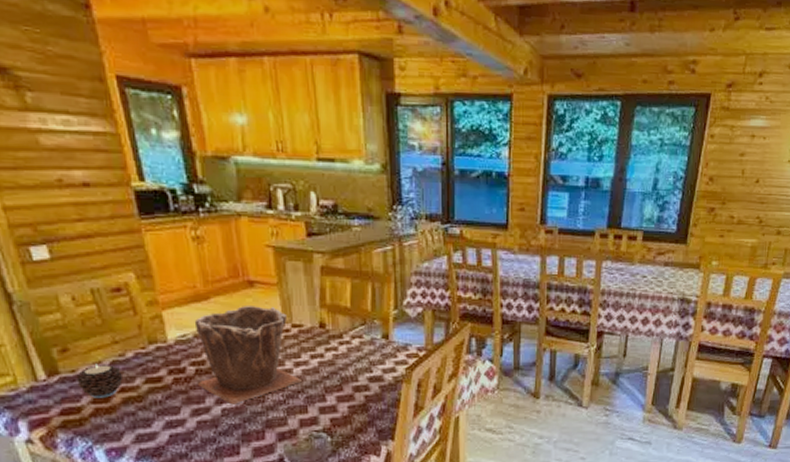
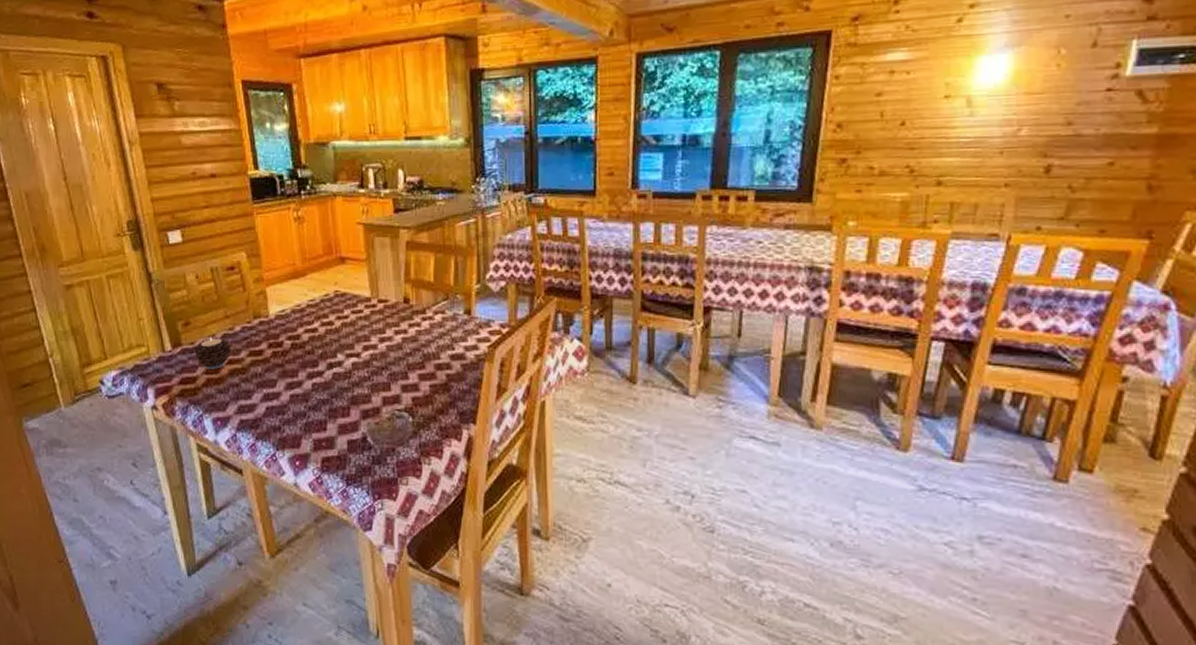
plant pot: present [194,306,302,405] -> none [292,282,386,379]

